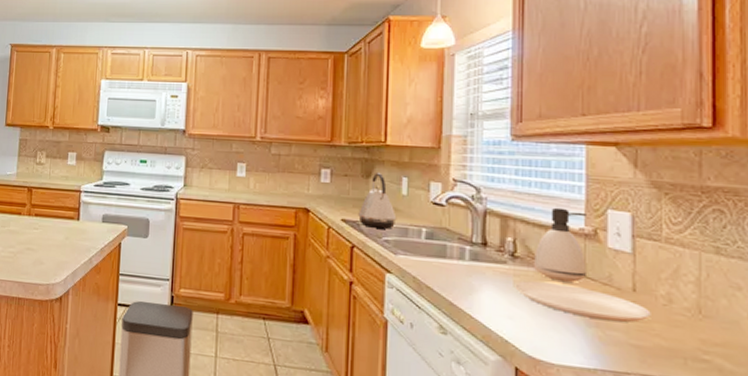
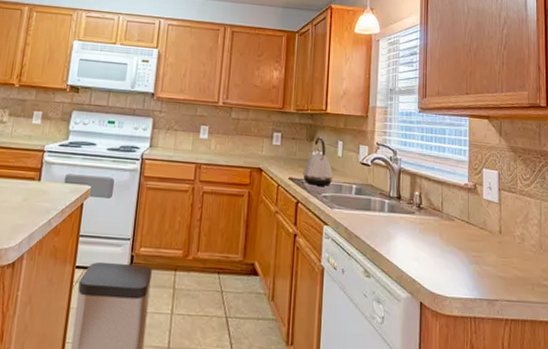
plate: present [515,280,651,323] -> none [420,227,511,259]
soap dispenser: present [534,207,586,283] -> none [434,167,469,228]

